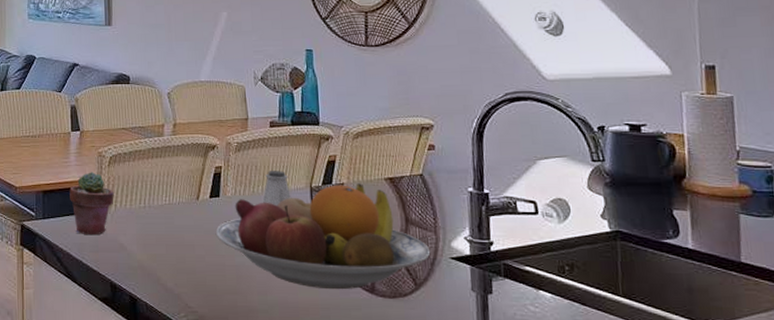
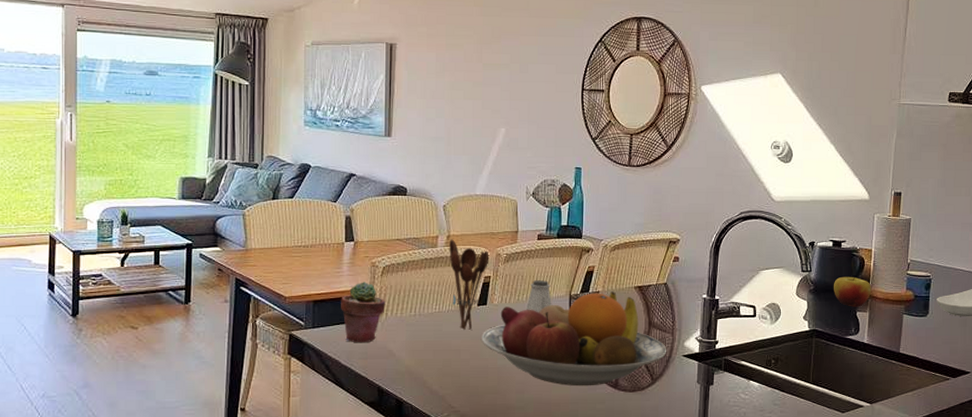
utensil holder: none [176,127,219,223] -> present [449,239,489,330]
apple: none [637,167,690,204] -> present [834,276,871,307]

